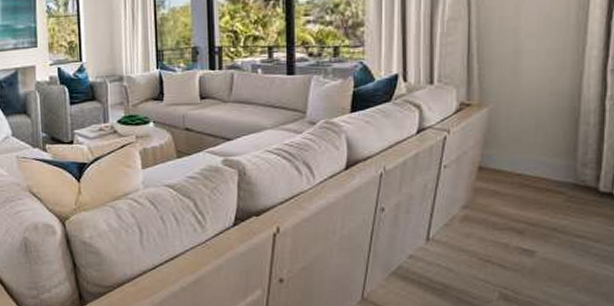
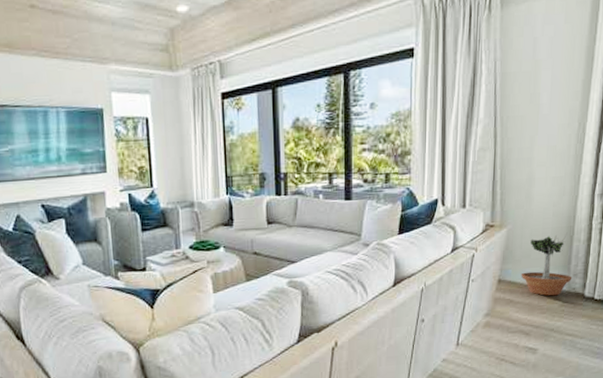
potted tree: none [508,114,580,189] -> present [521,232,572,296]

